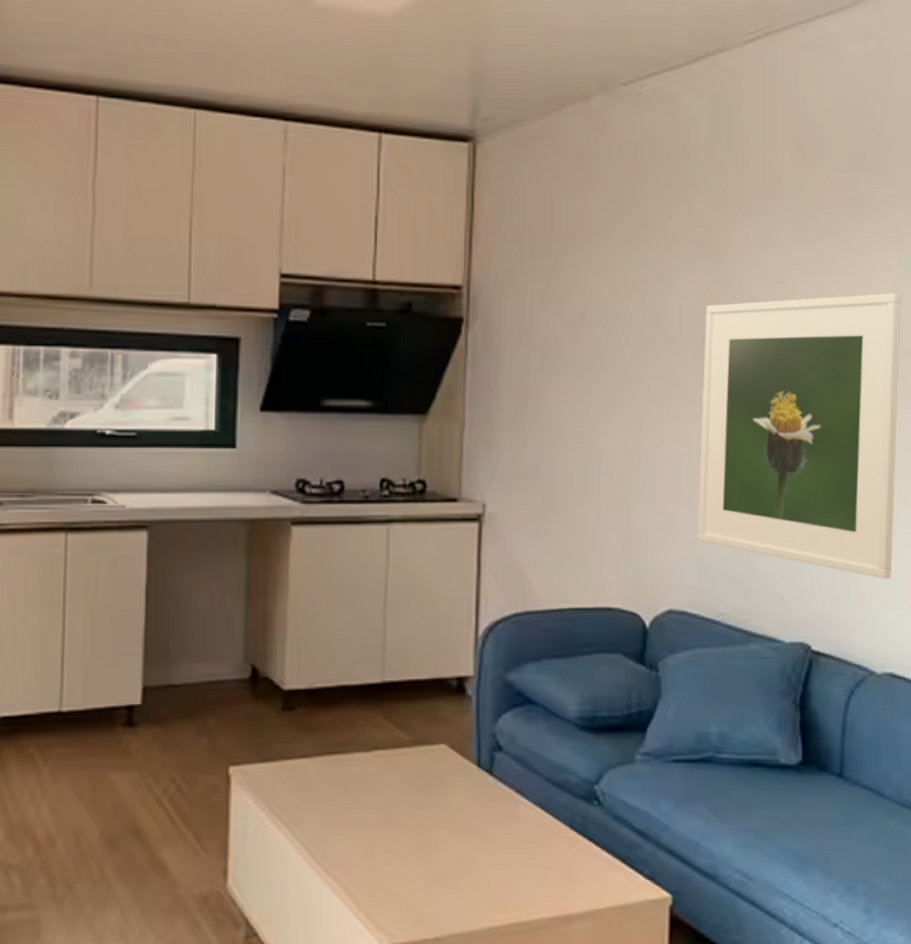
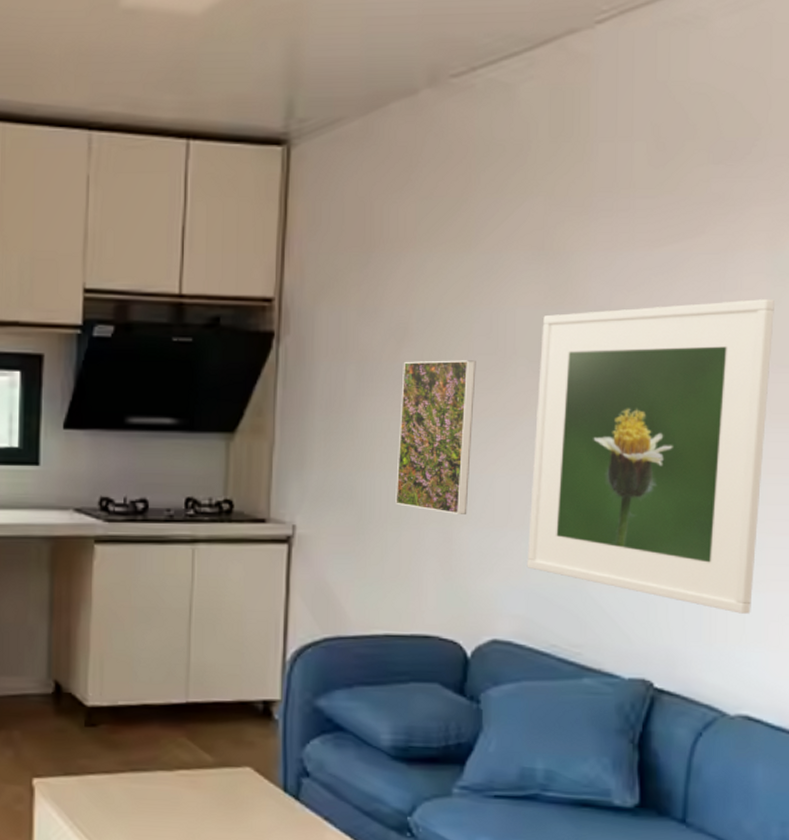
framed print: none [578,346,648,491] -> present [395,360,476,514]

